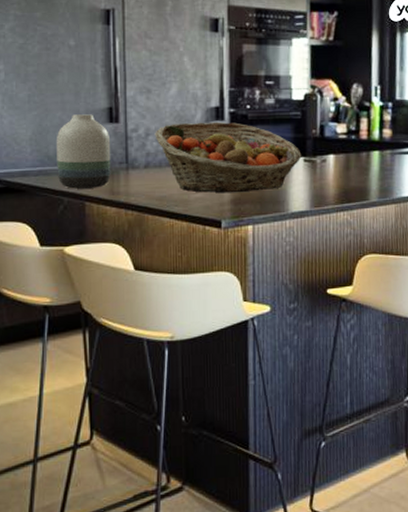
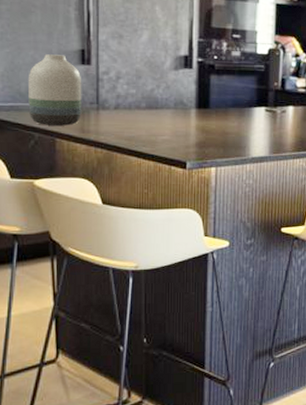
fruit basket: present [155,121,302,193] -> none [125,69,264,137]

